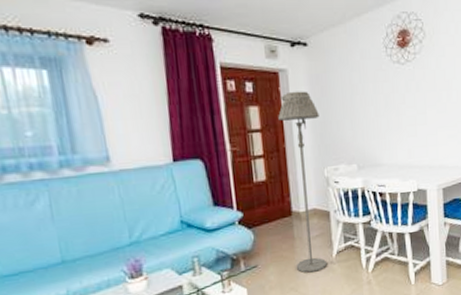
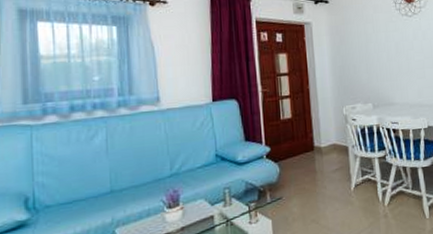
floor lamp: present [278,91,327,273] -> none [303,40,345,206]

